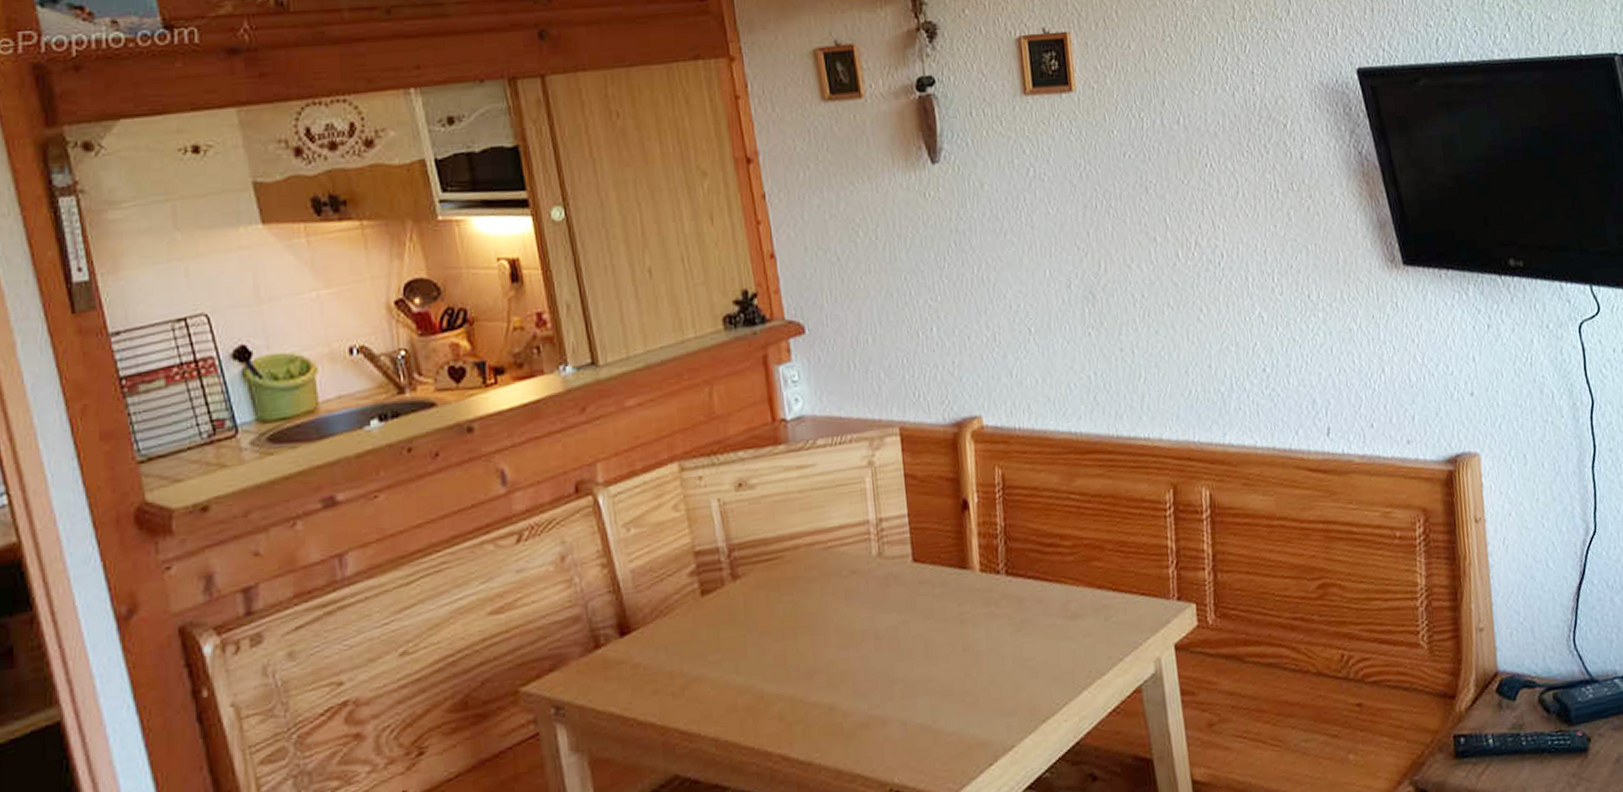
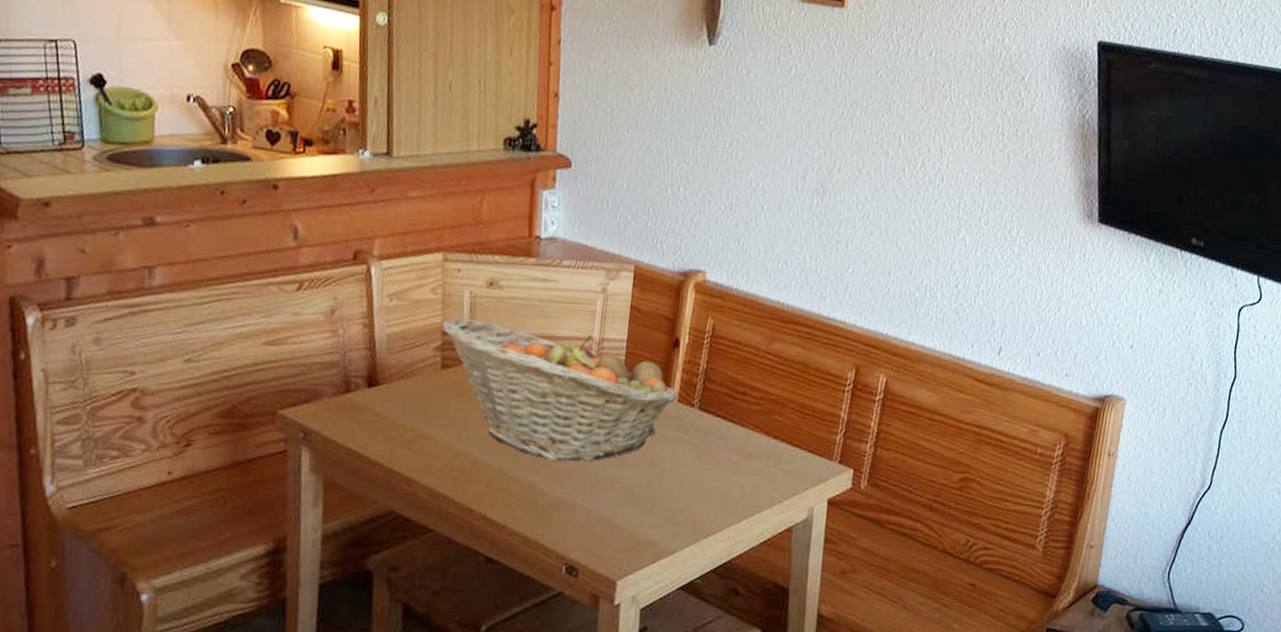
fruit basket: none [692,517,980,674] -> present [441,318,679,462]

